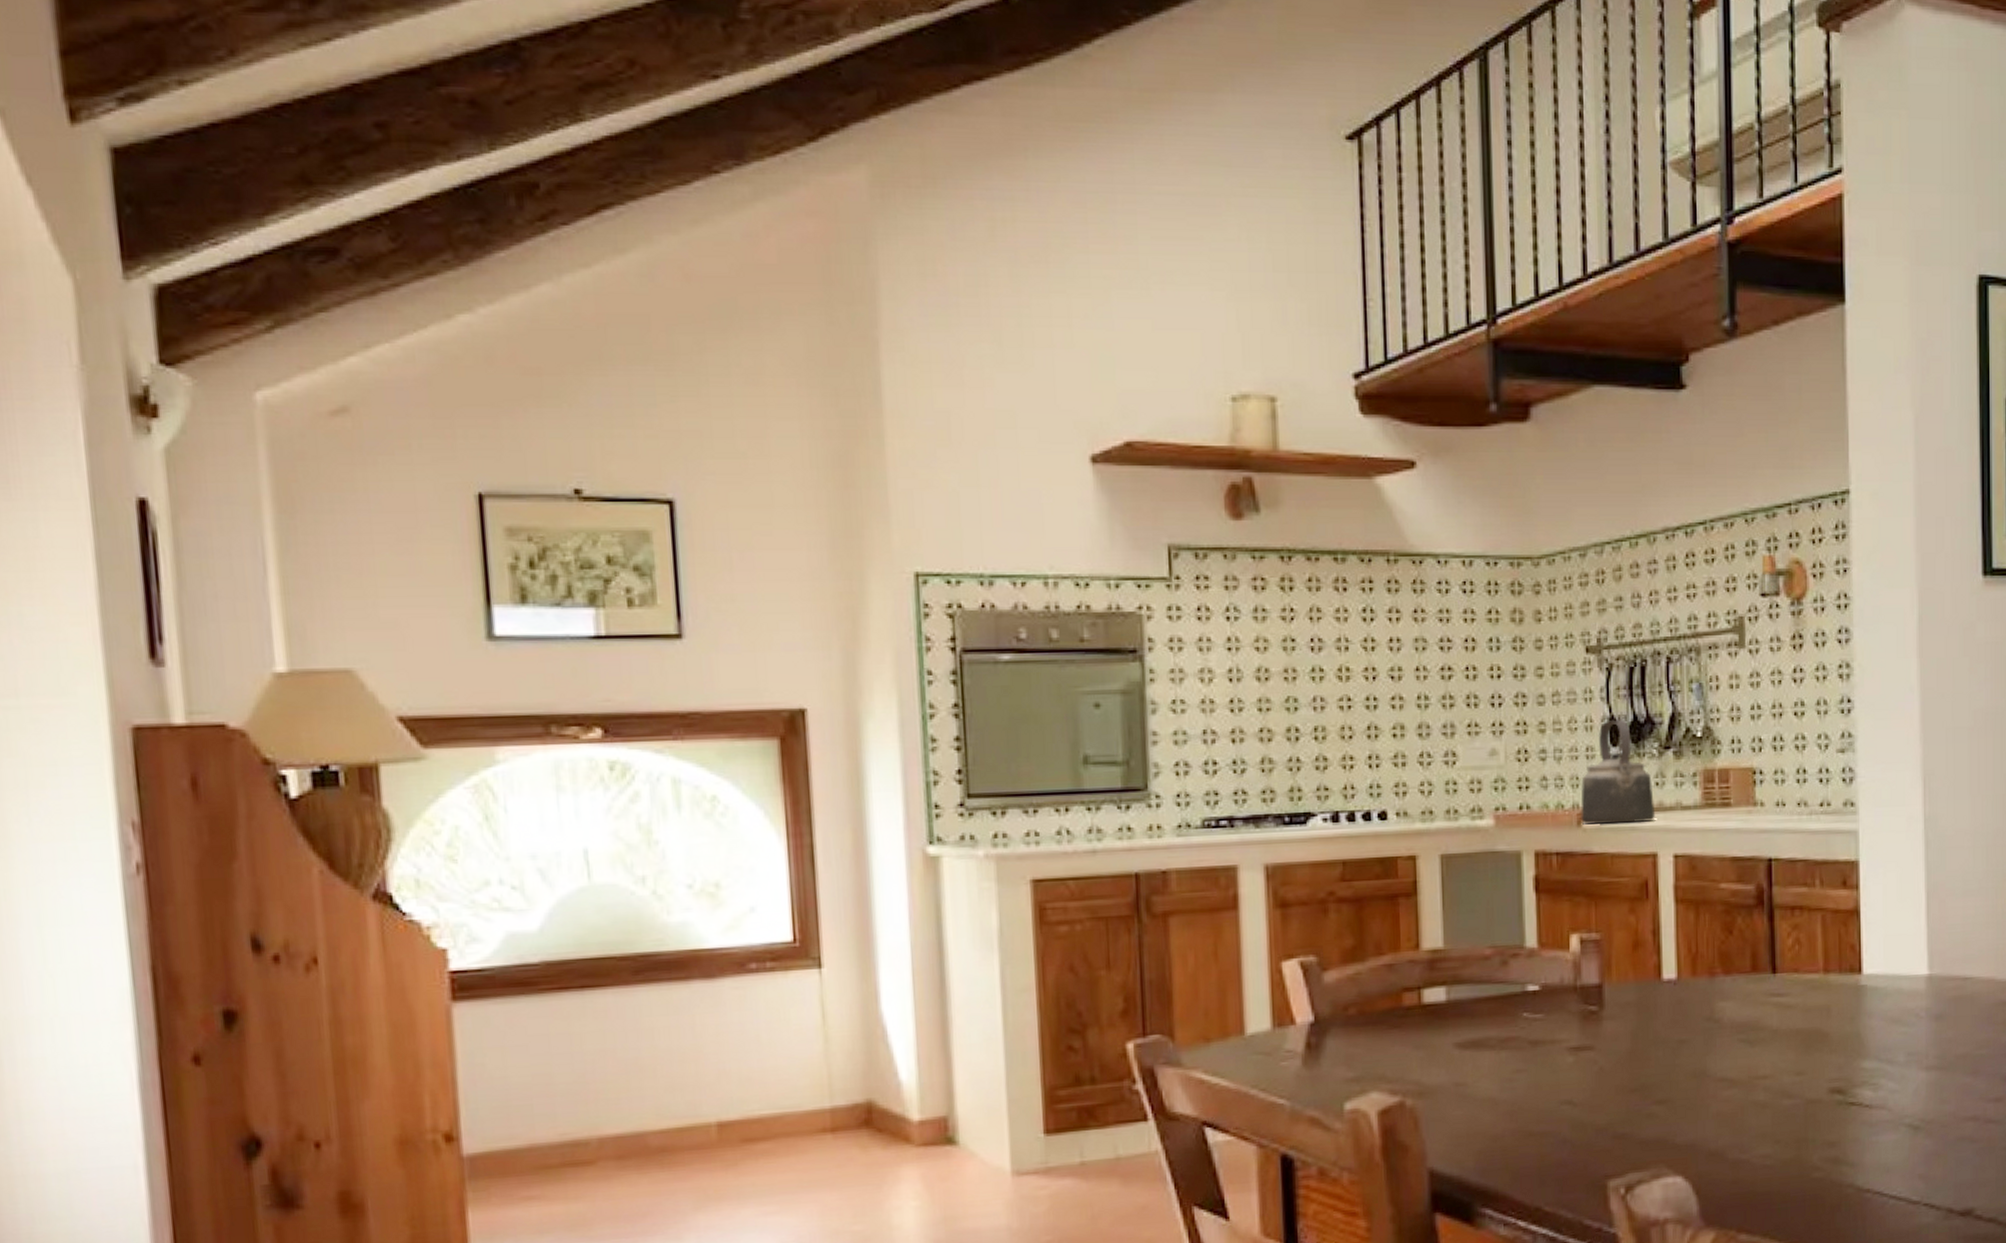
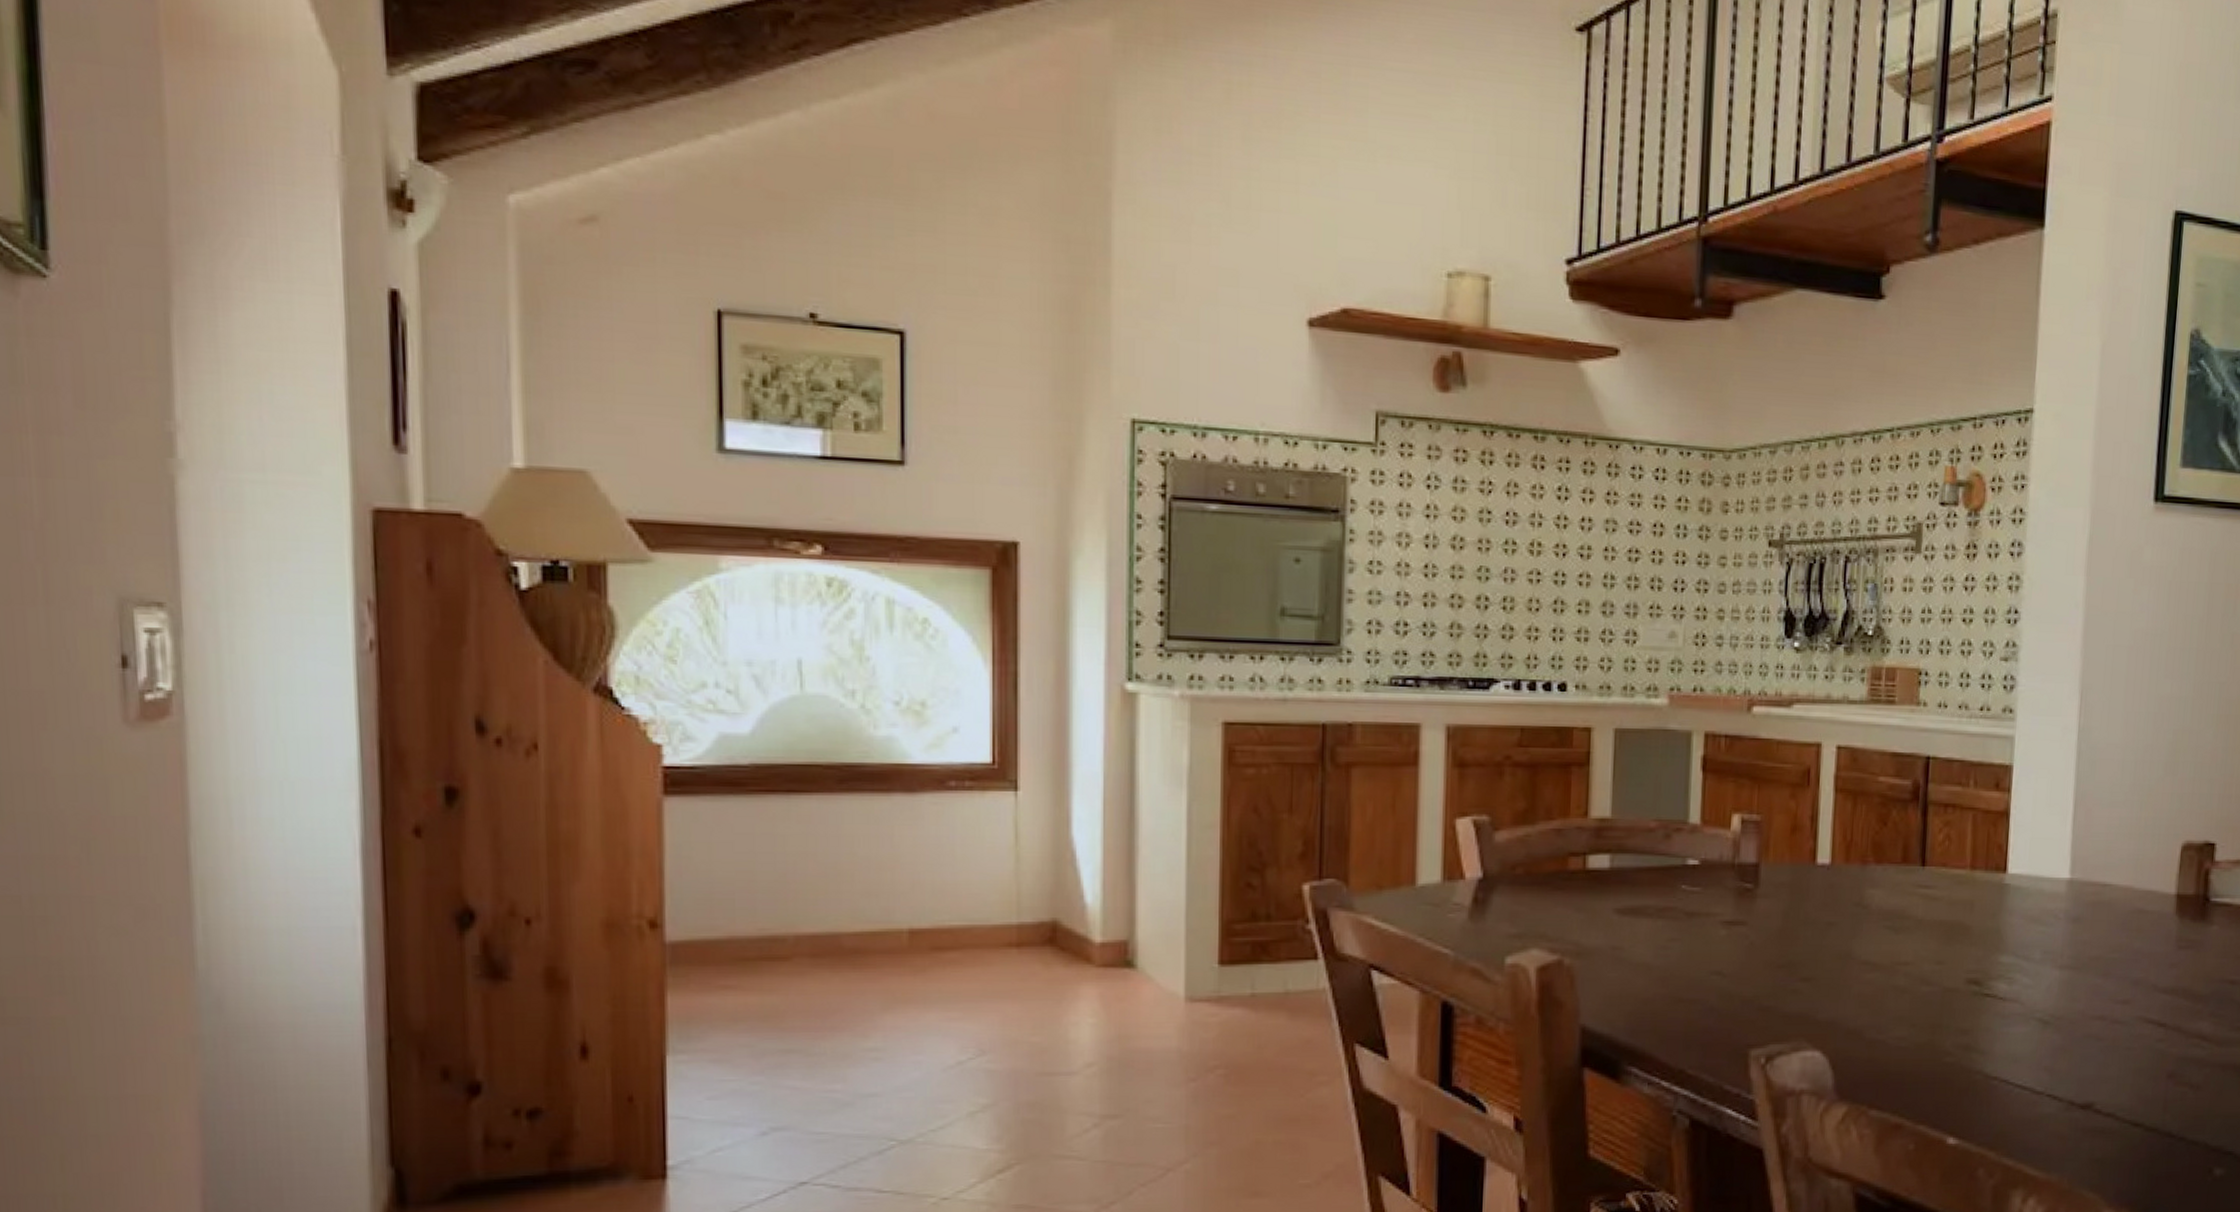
kettle: present [1581,720,1656,825] -> none [1751,613,1823,713]

